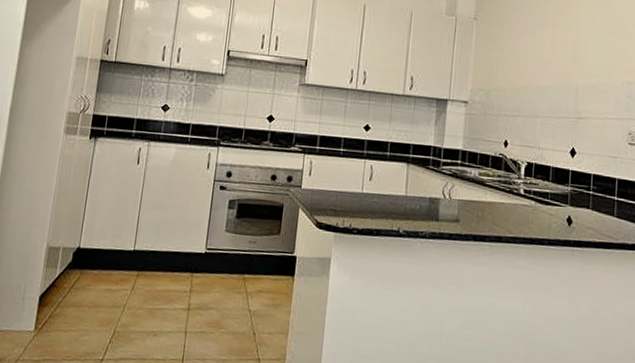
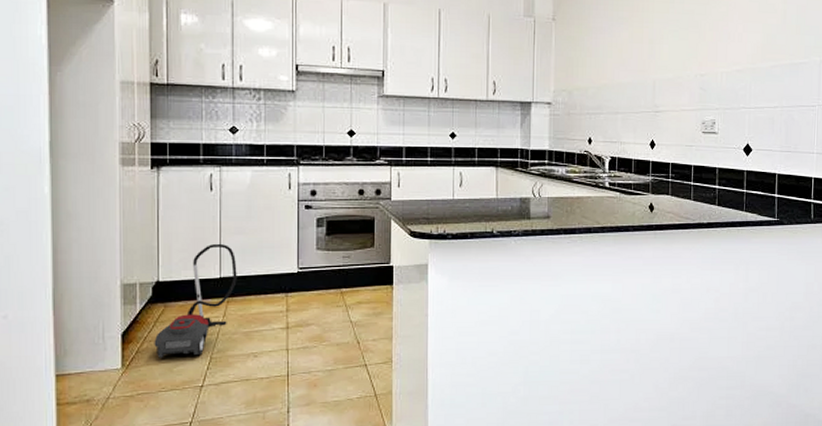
vacuum cleaner: none [66,215,151,327] -> present [154,243,237,358]

